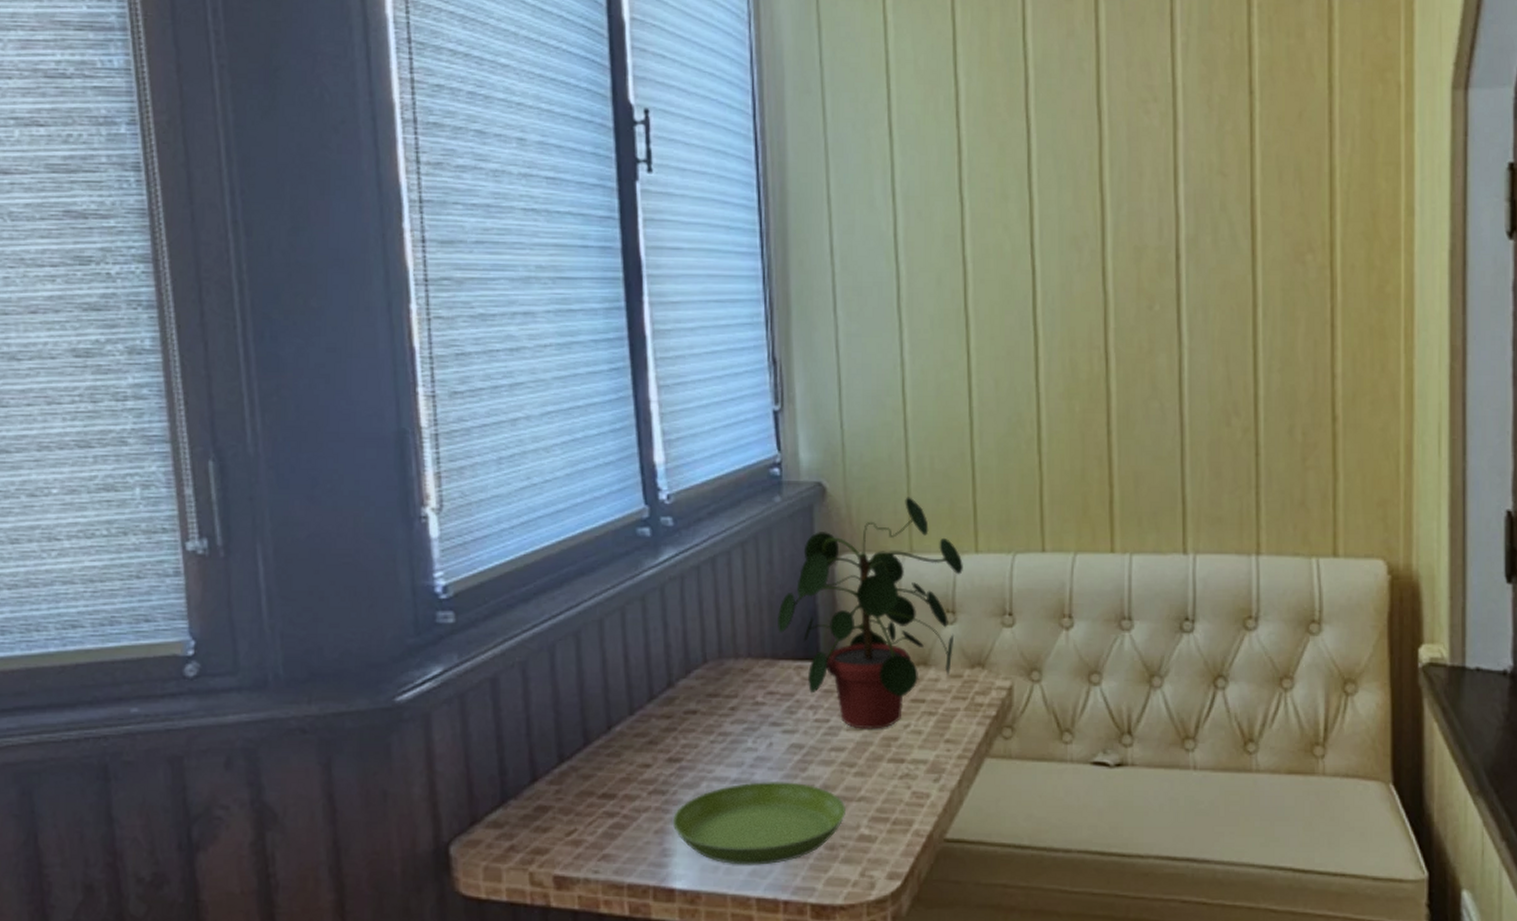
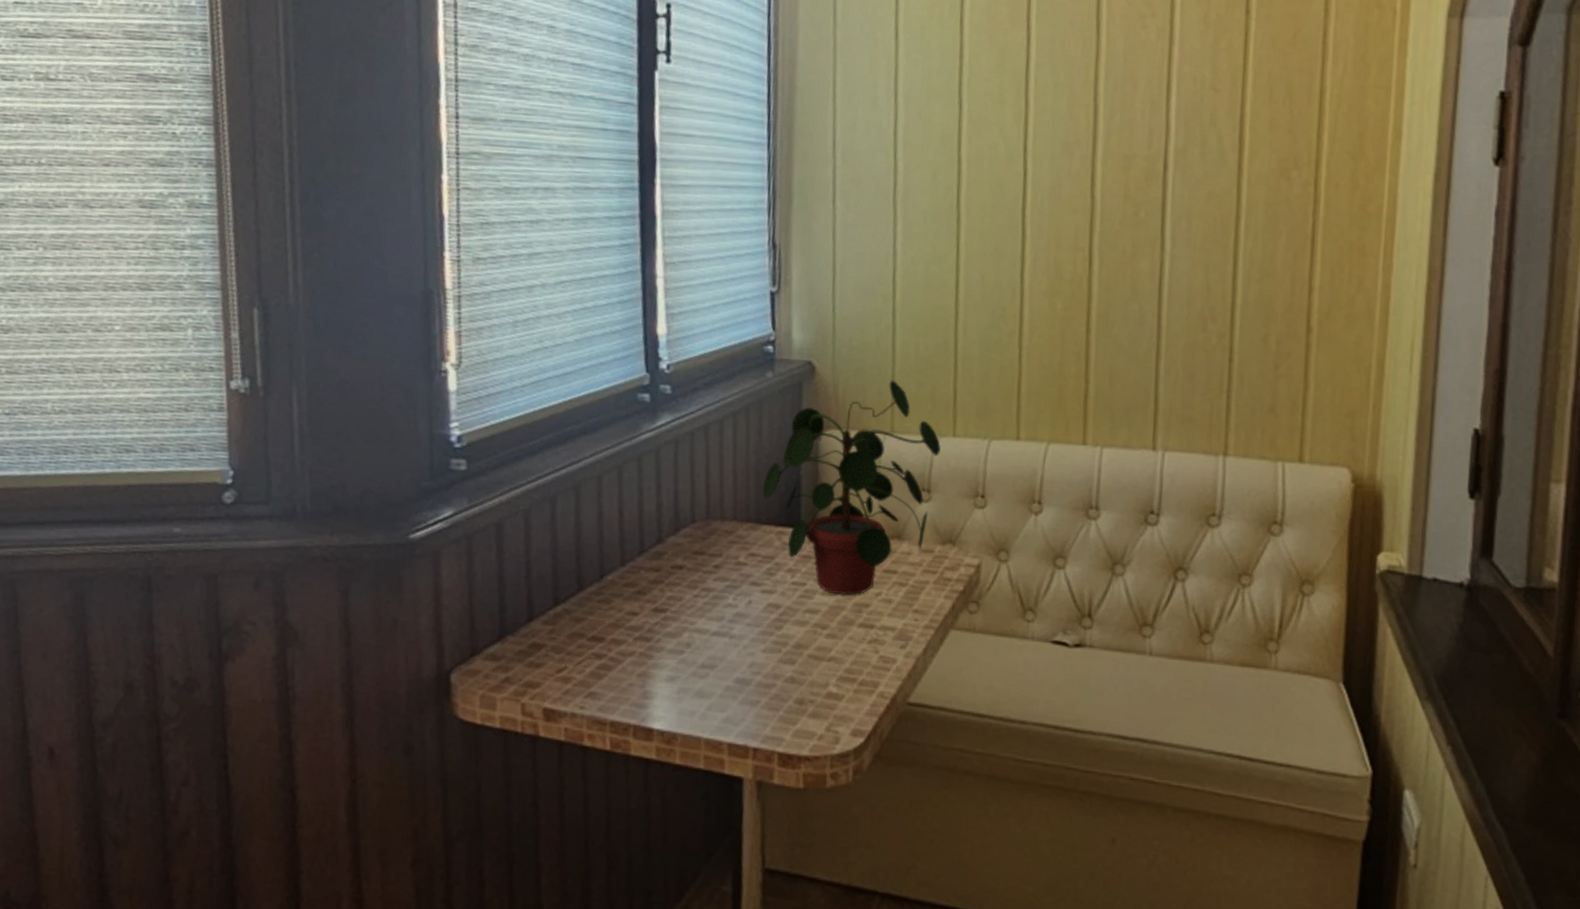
saucer: present [672,782,847,865] -> none [654,636,817,713]

